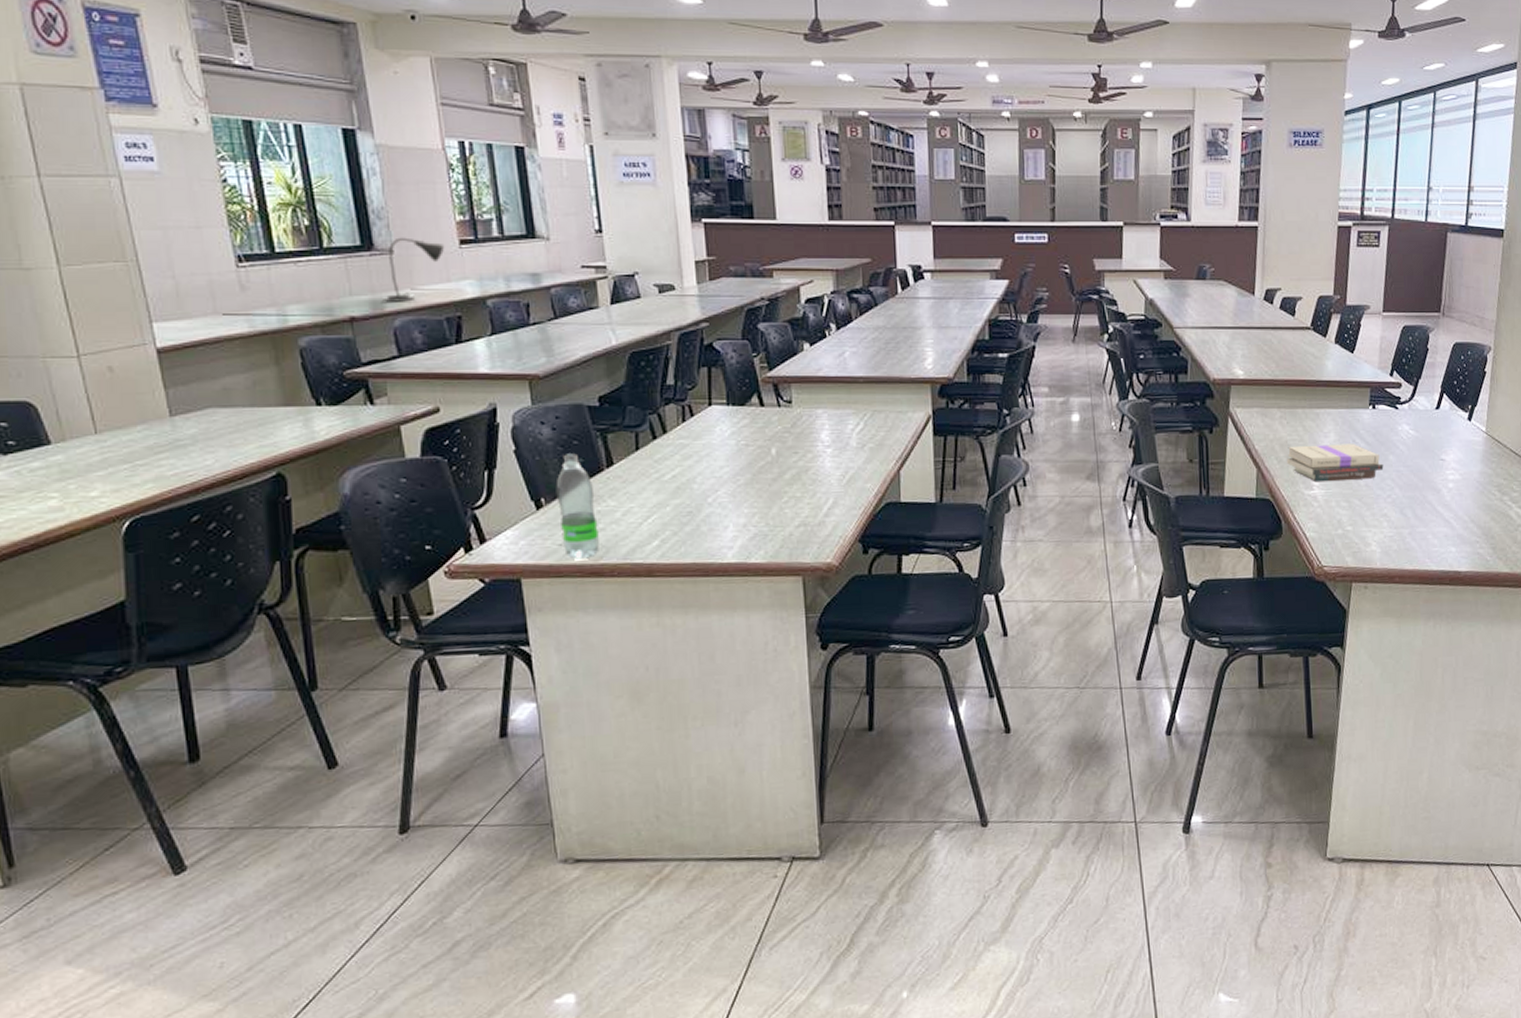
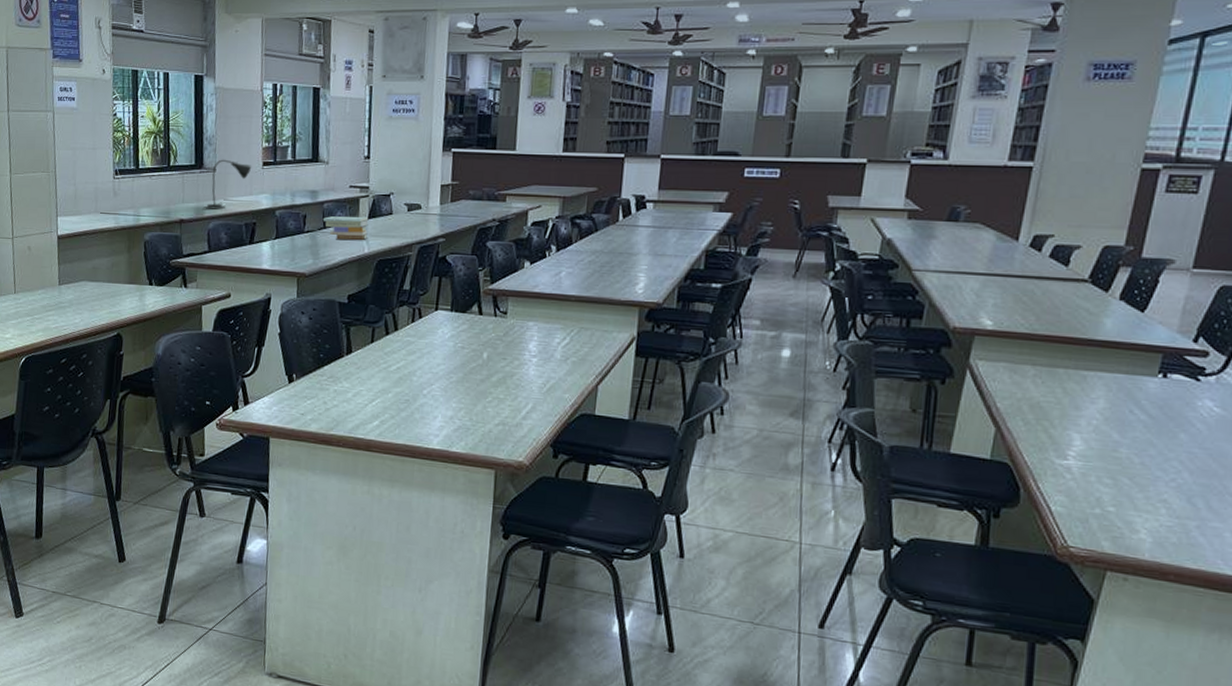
books: none [551,302,613,332] -> present [322,216,369,241]
bottle: present [555,453,599,559] -> none [304,340,334,429]
books: present [1286,443,1384,483] -> none [1035,408,1170,457]

